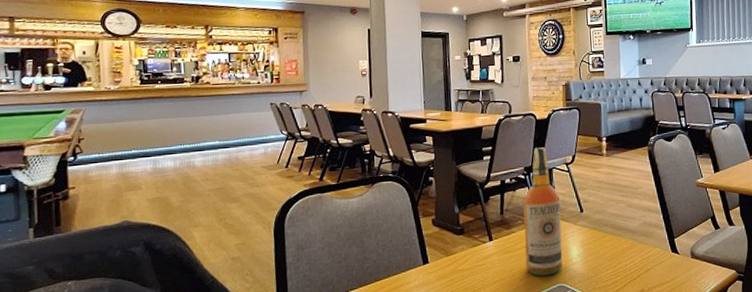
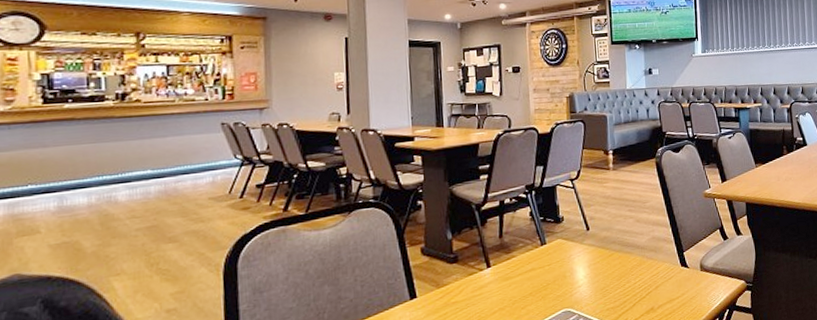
liquor bottle: present [523,147,563,276] -> none [524,163,568,303]

